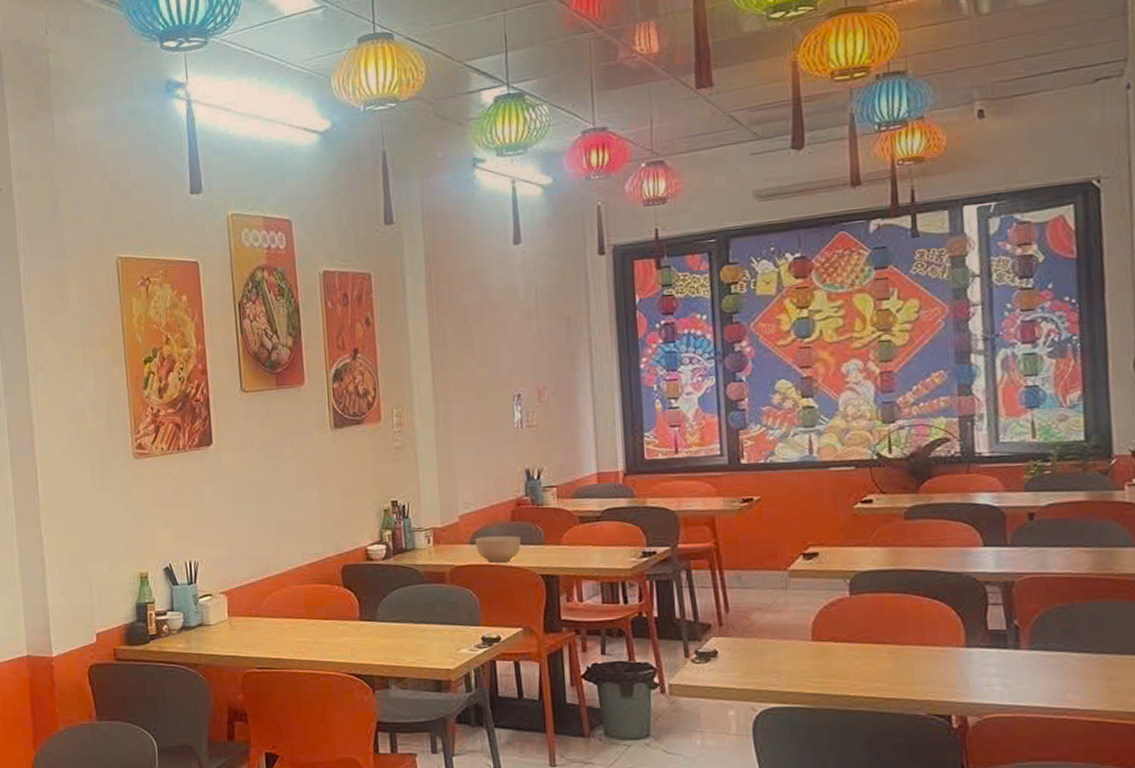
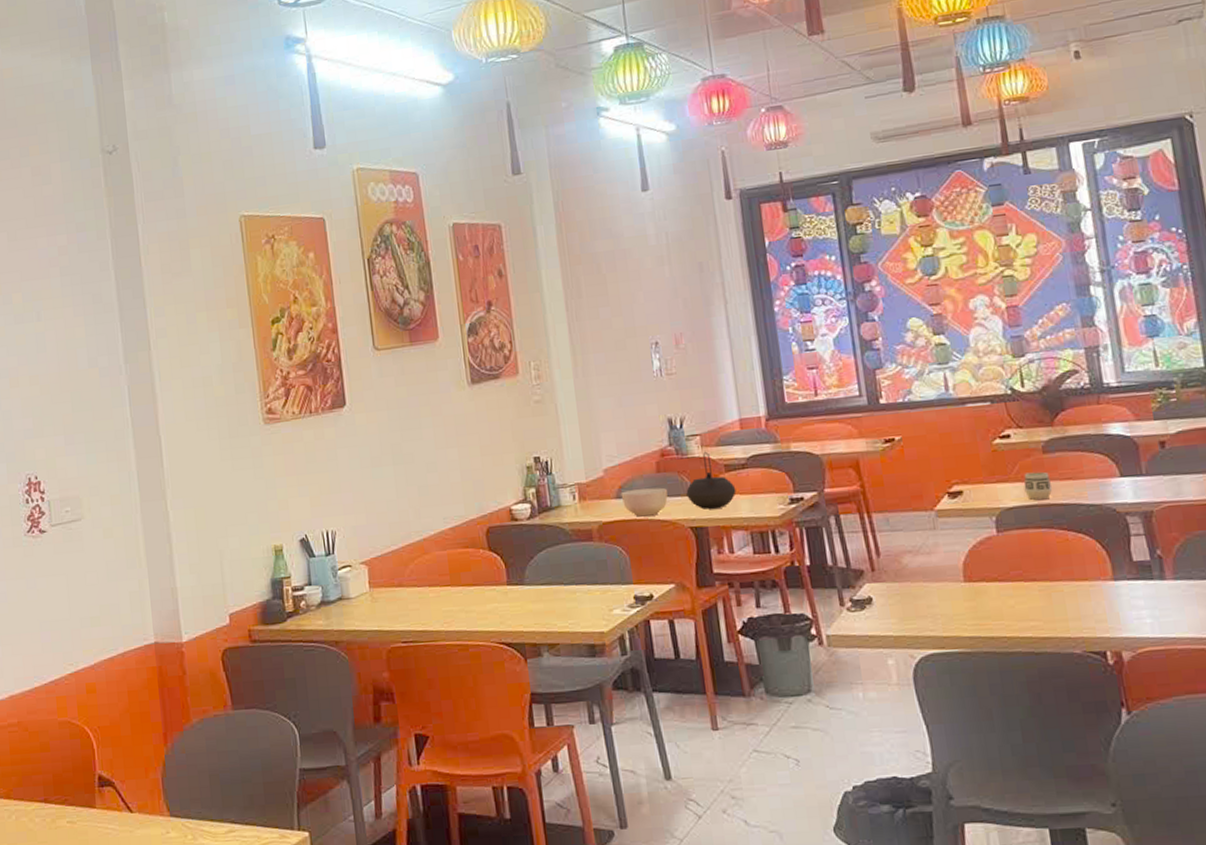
teapot: none [539,502,589,558] -> present [686,451,737,509]
cup: none [882,537,912,566] -> present [1023,471,1053,500]

